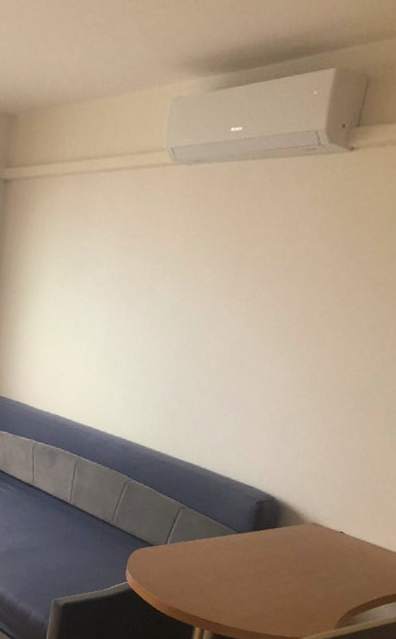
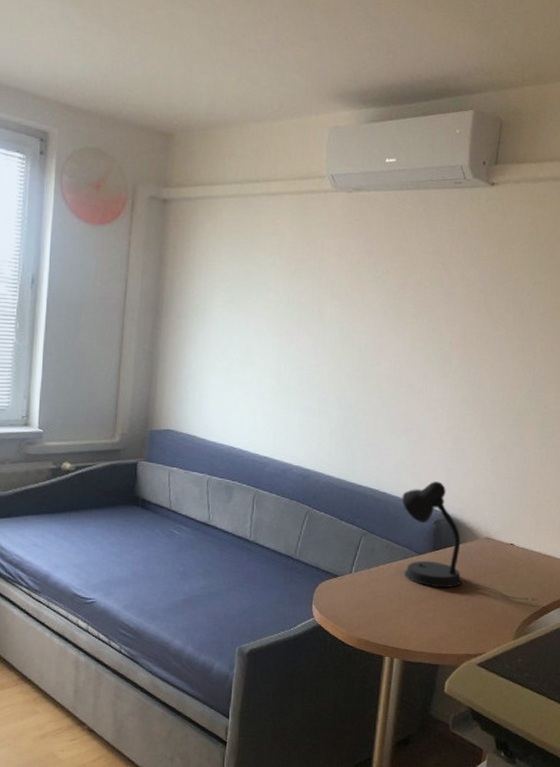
desk lamp: none [220,461,367,593] -> present [402,481,538,601]

